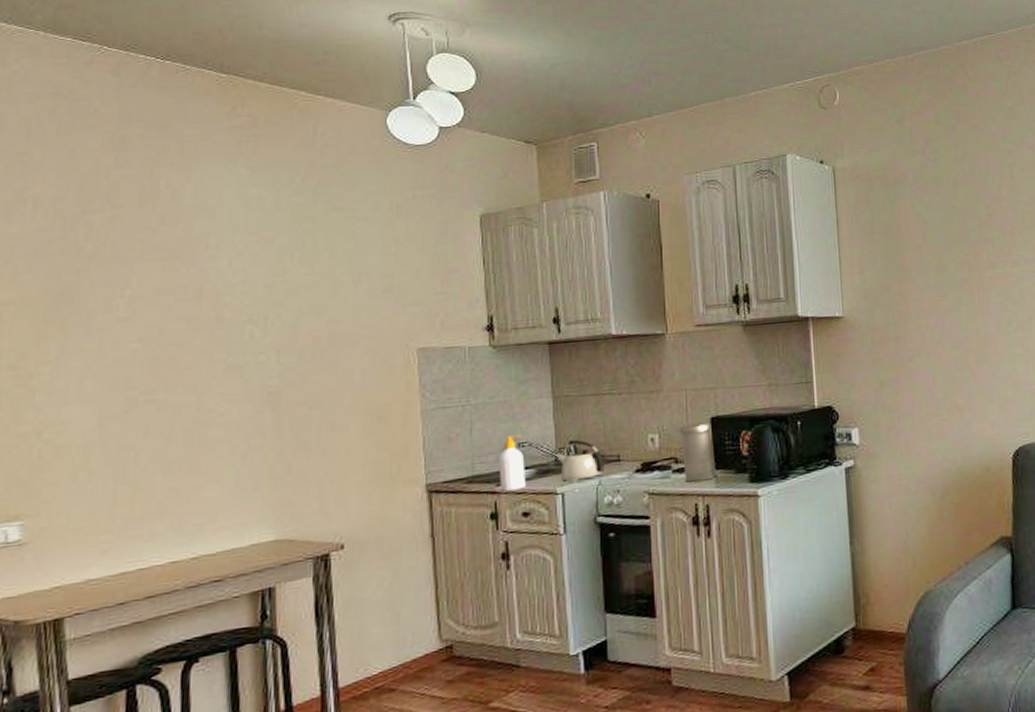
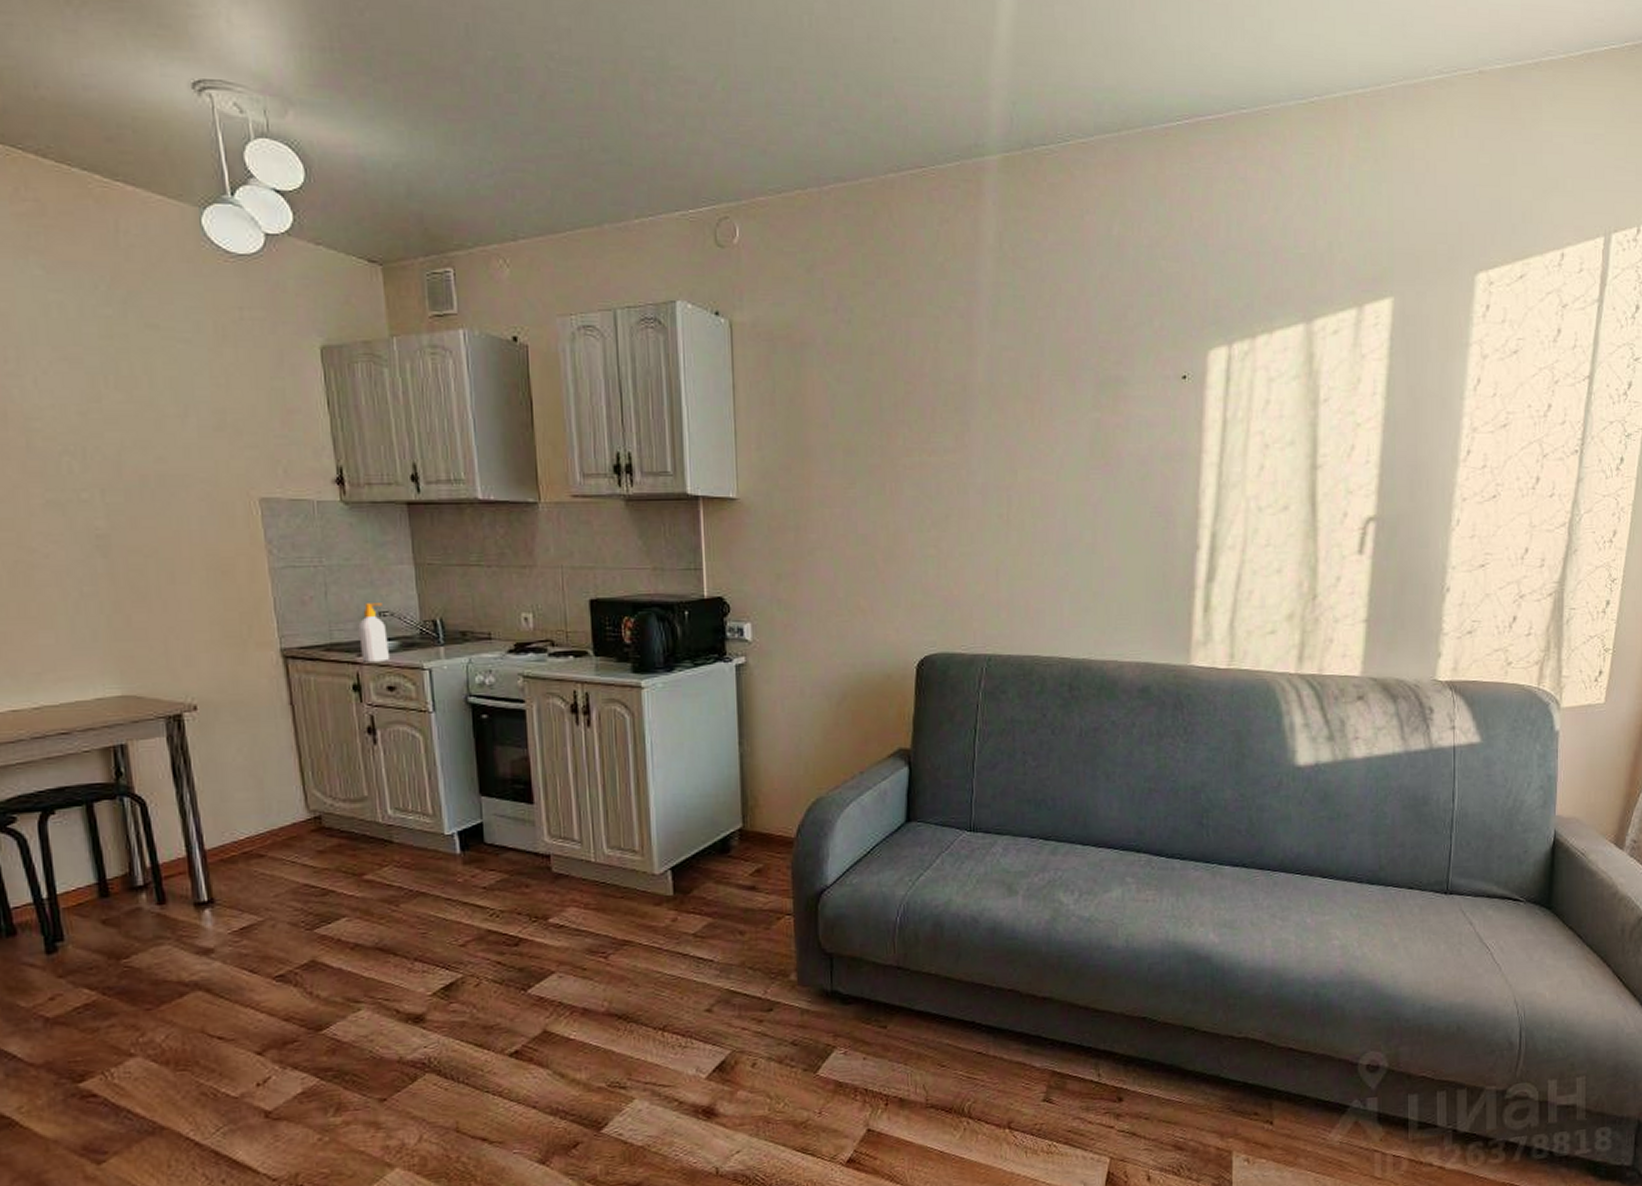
kettle: present [555,440,604,483] -> none [420,613,474,658]
canister: present [680,422,717,484] -> none [556,605,596,669]

